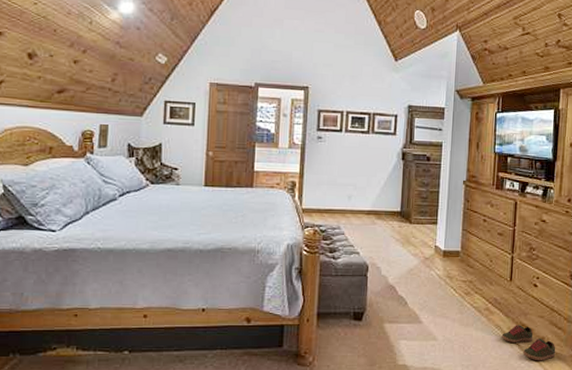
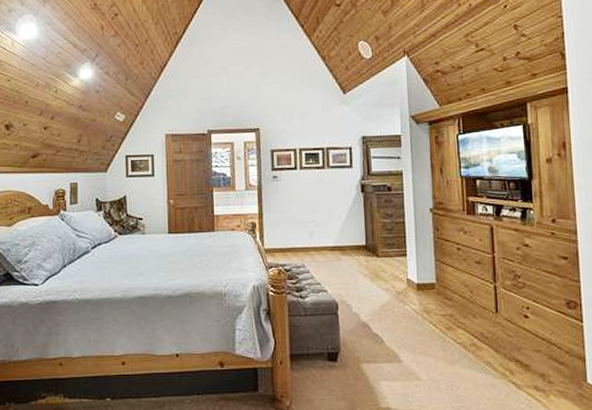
shoe: present [502,325,556,361] -> none [494,361,561,401]

